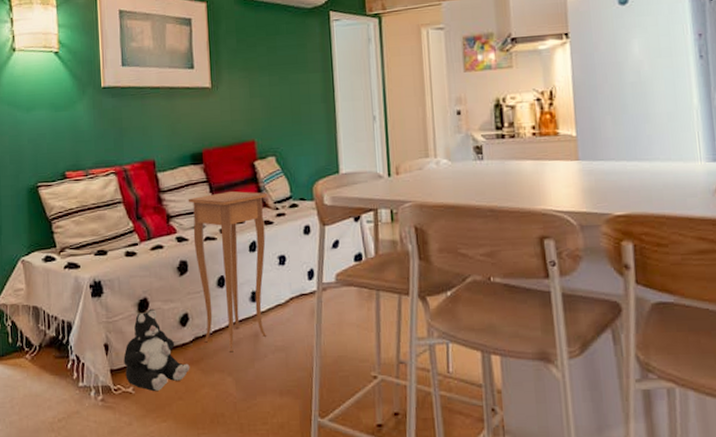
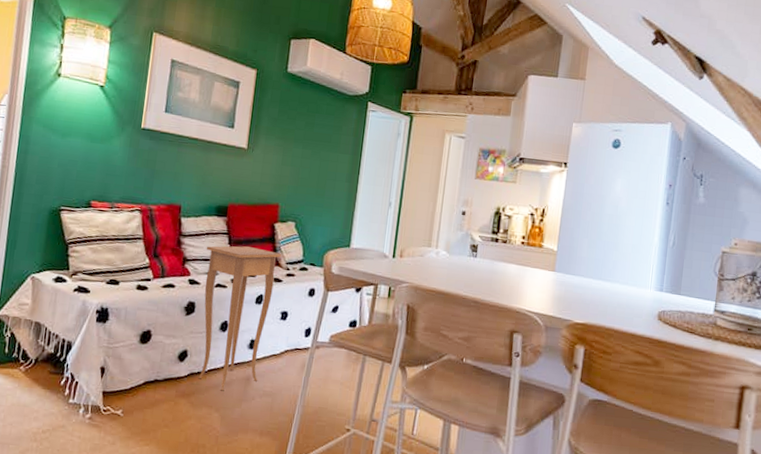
plush toy: present [123,308,190,391] -> none [117,341,181,417]

